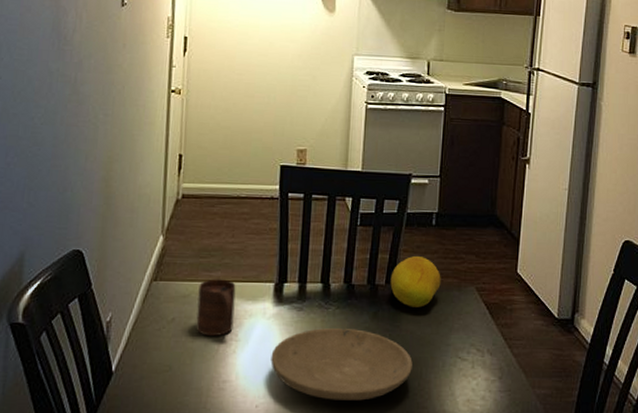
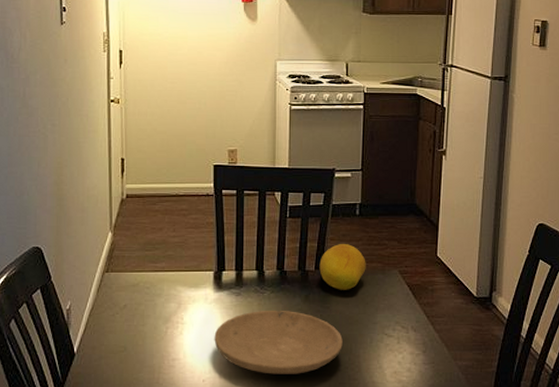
cup: present [196,279,236,336] -> none [146,269,179,319]

